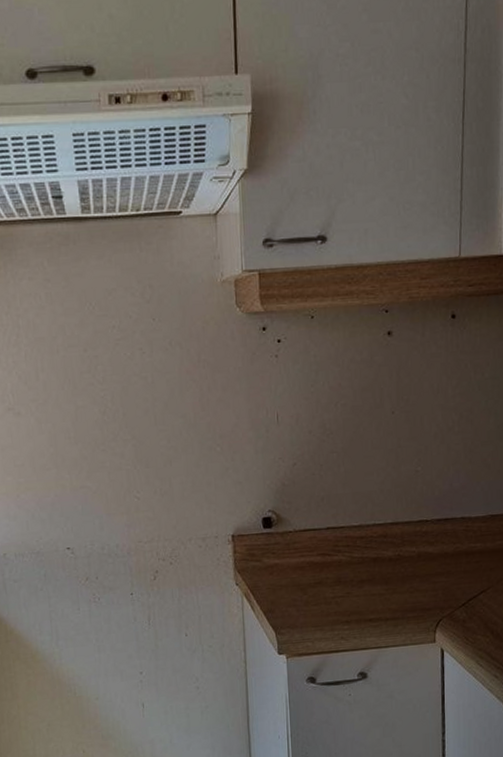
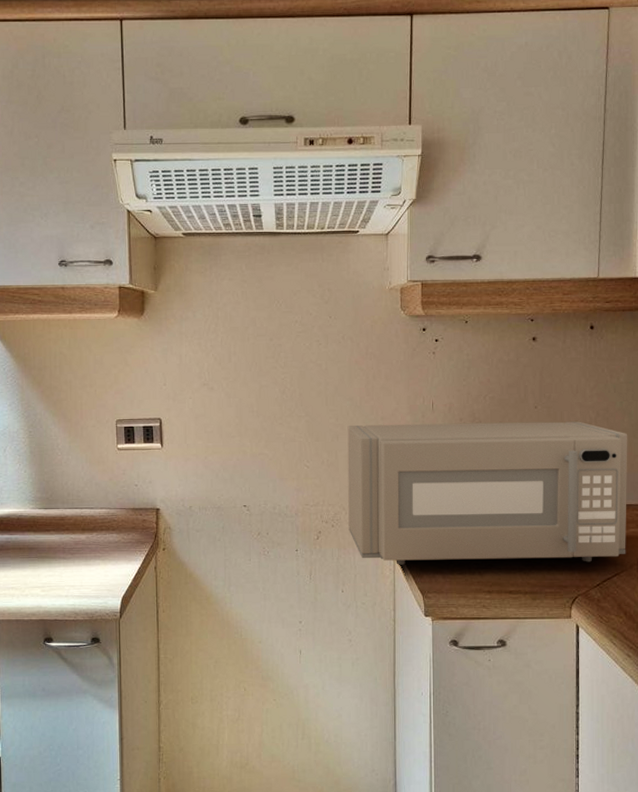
microwave: none [181,425,494,601] -> present [347,421,628,565]

